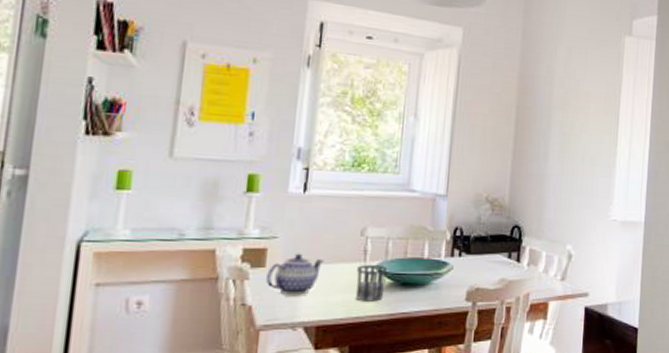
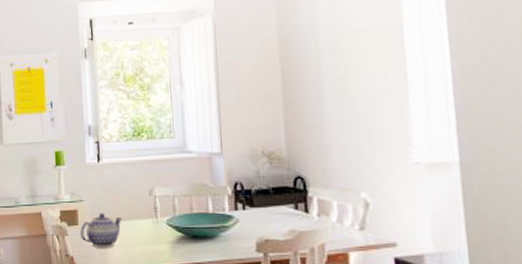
cup: present [356,265,387,302] -> none [151,221,178,253]

